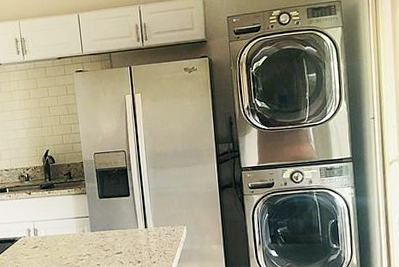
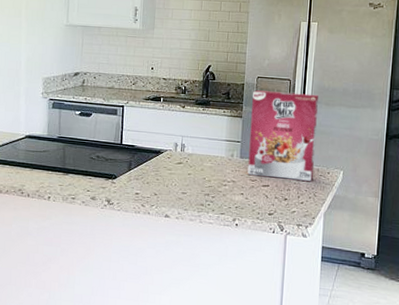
cereal box: none [92,160,160,246] -> present [247,90,318,181]

